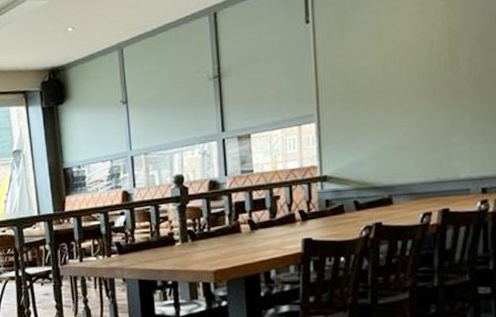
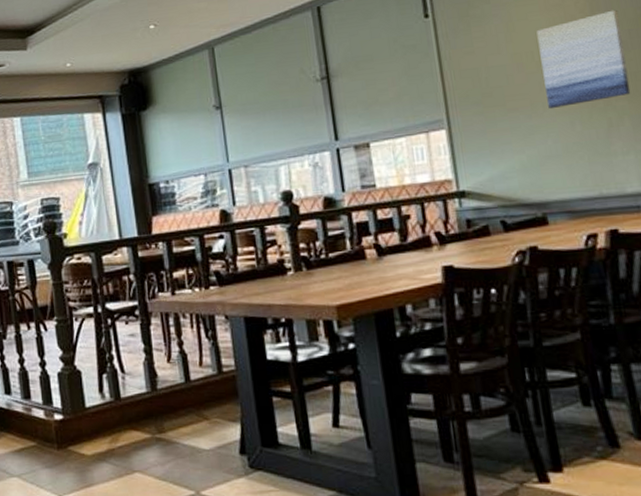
wall art: none [400,17,474,106] -> present [536,9,631,109]

